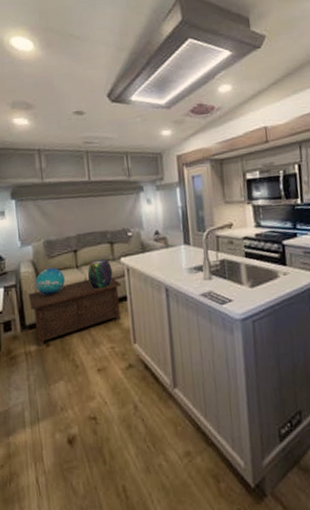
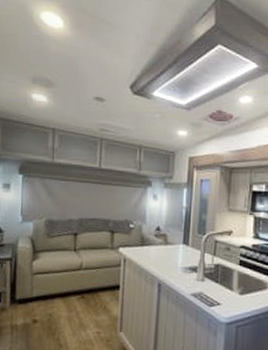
cabinet: present [29,277,122,347] -> none [22,264,116,322]
decorative globe: present [35,267,66,296] -> none [31,247,62,274]
decorative urn: present [87,258,113,290] -> none [84,245,110,275]

